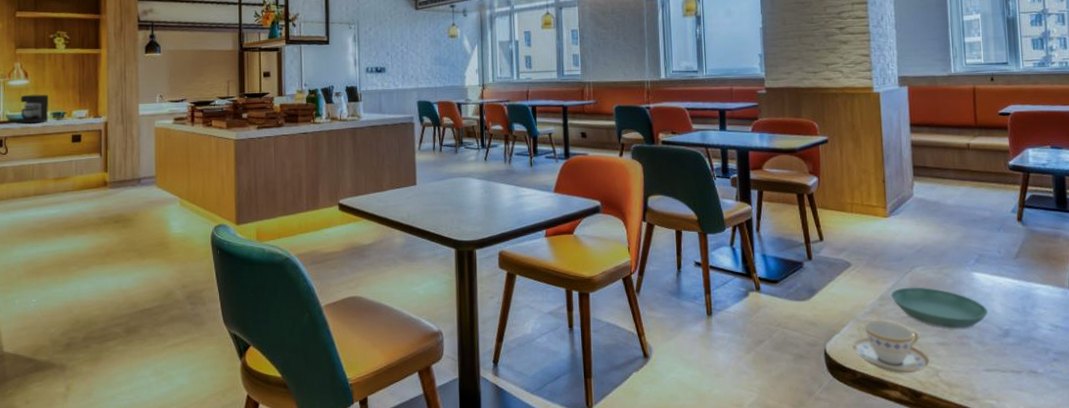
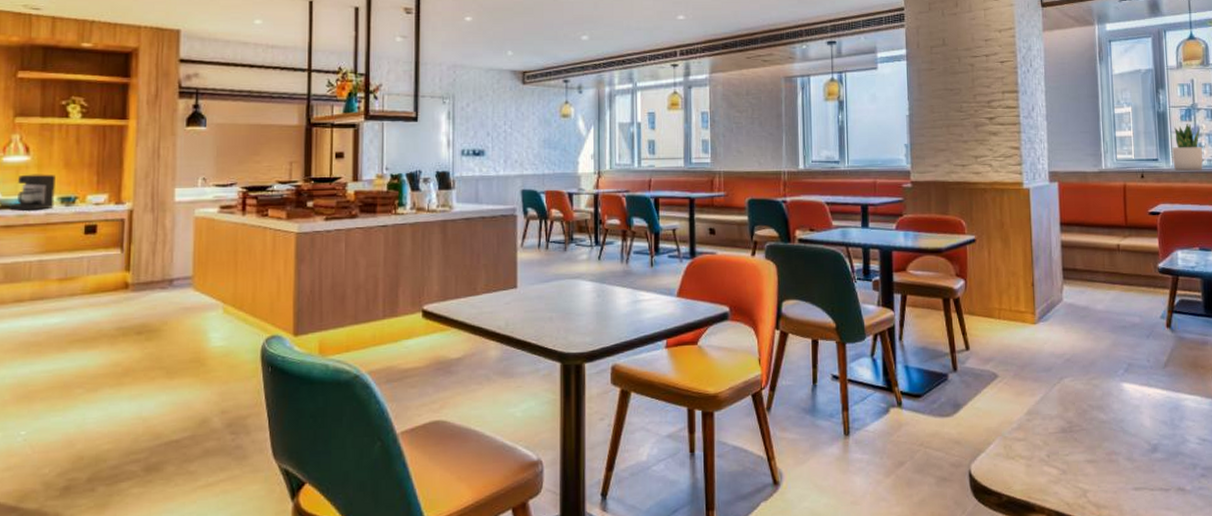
teacup: present [851,321,931,373] -> none [997,437,1079,495]
saucer: present [890,287,988,329] -> none [1038,399,1137,445]
planter: none [1022,28,1054,74] -> present [1172,124,1203,172]

